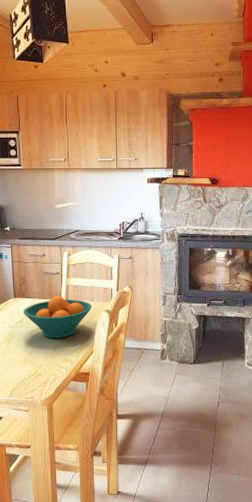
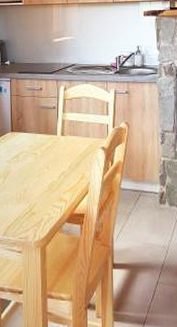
fruit bowl: present [22,295,92,339] -> none [19,131,87,176]

